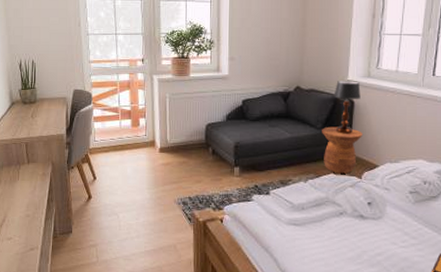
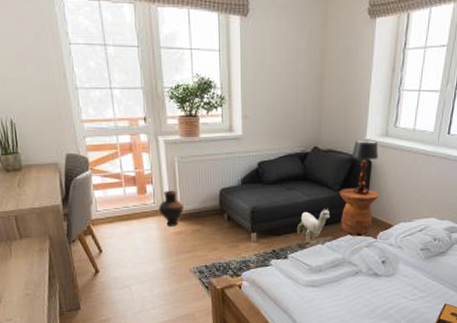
vase: none [150,124,172,158] -> present [159,190,184,226]
plush toy: none [280,145,313,180] -> present [298,207,330,244]

